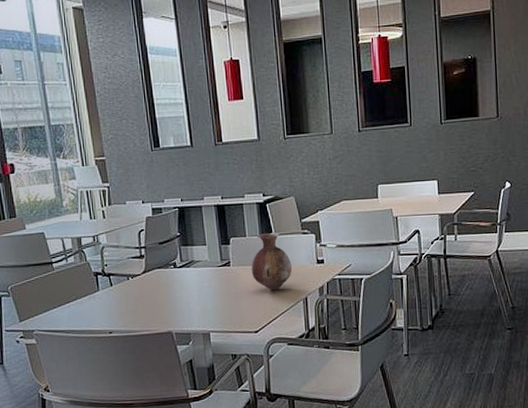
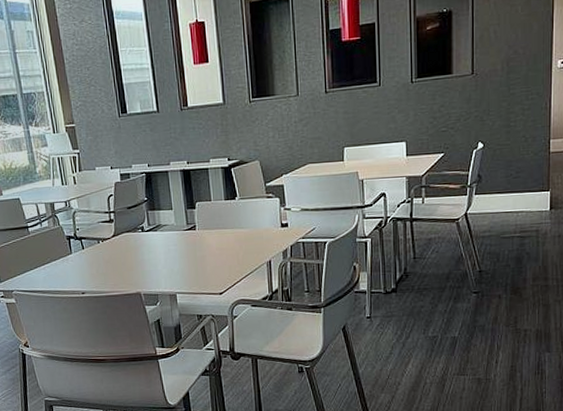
vase: present [251,233,292,291] -> none [216,197,256,254]

